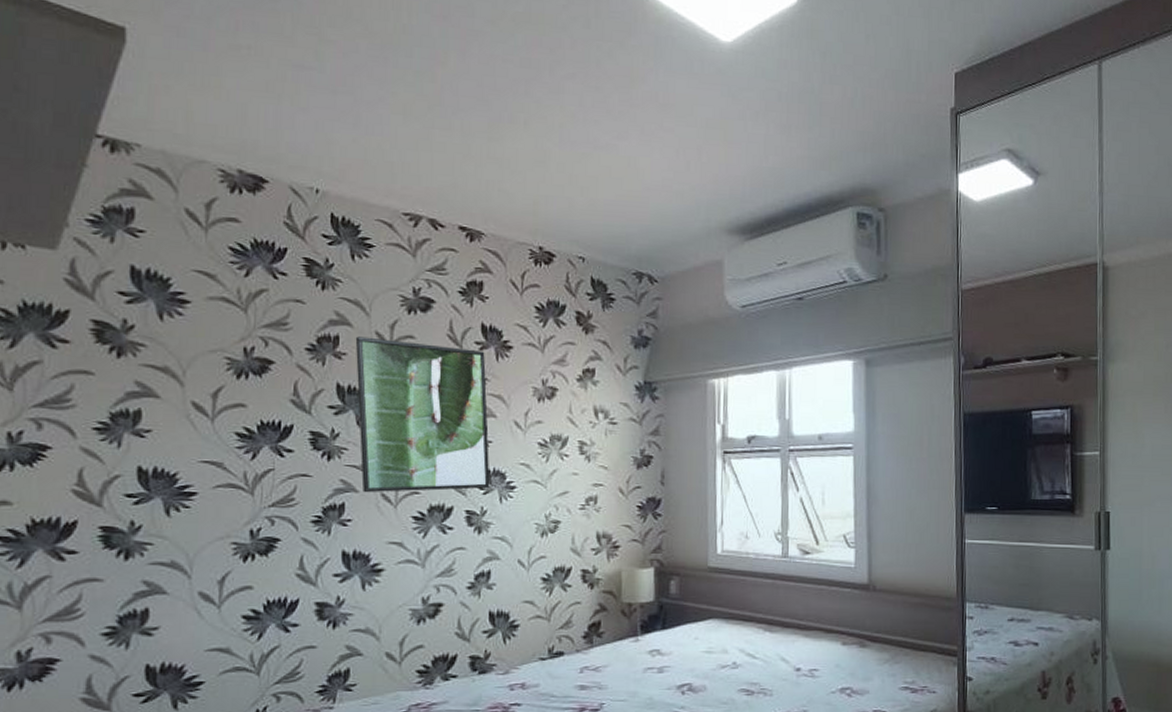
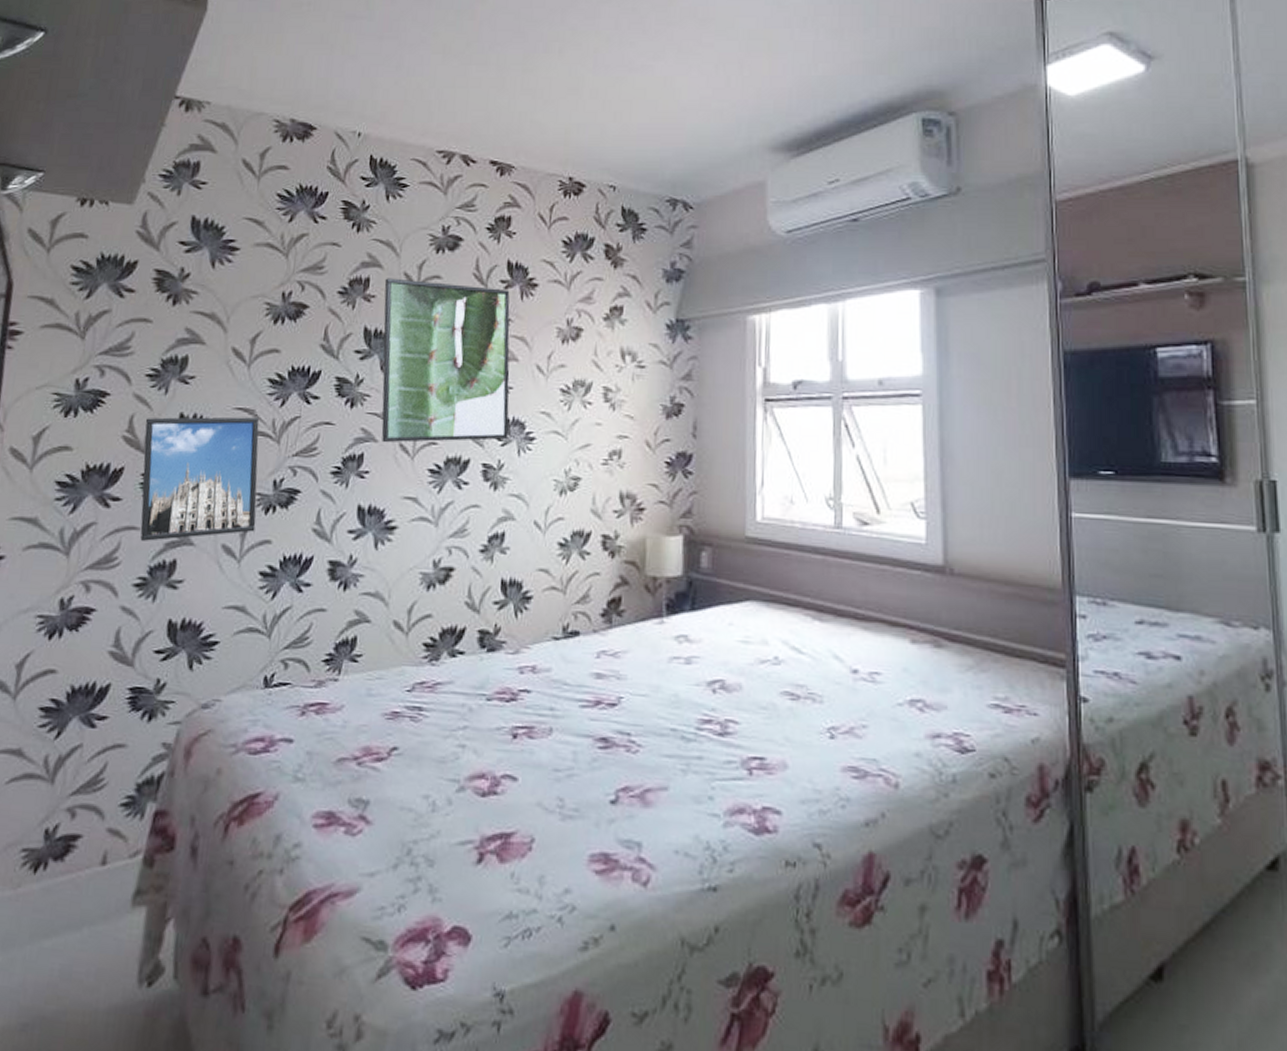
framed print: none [97,470,234,592] -> present [140,417,260,541]

